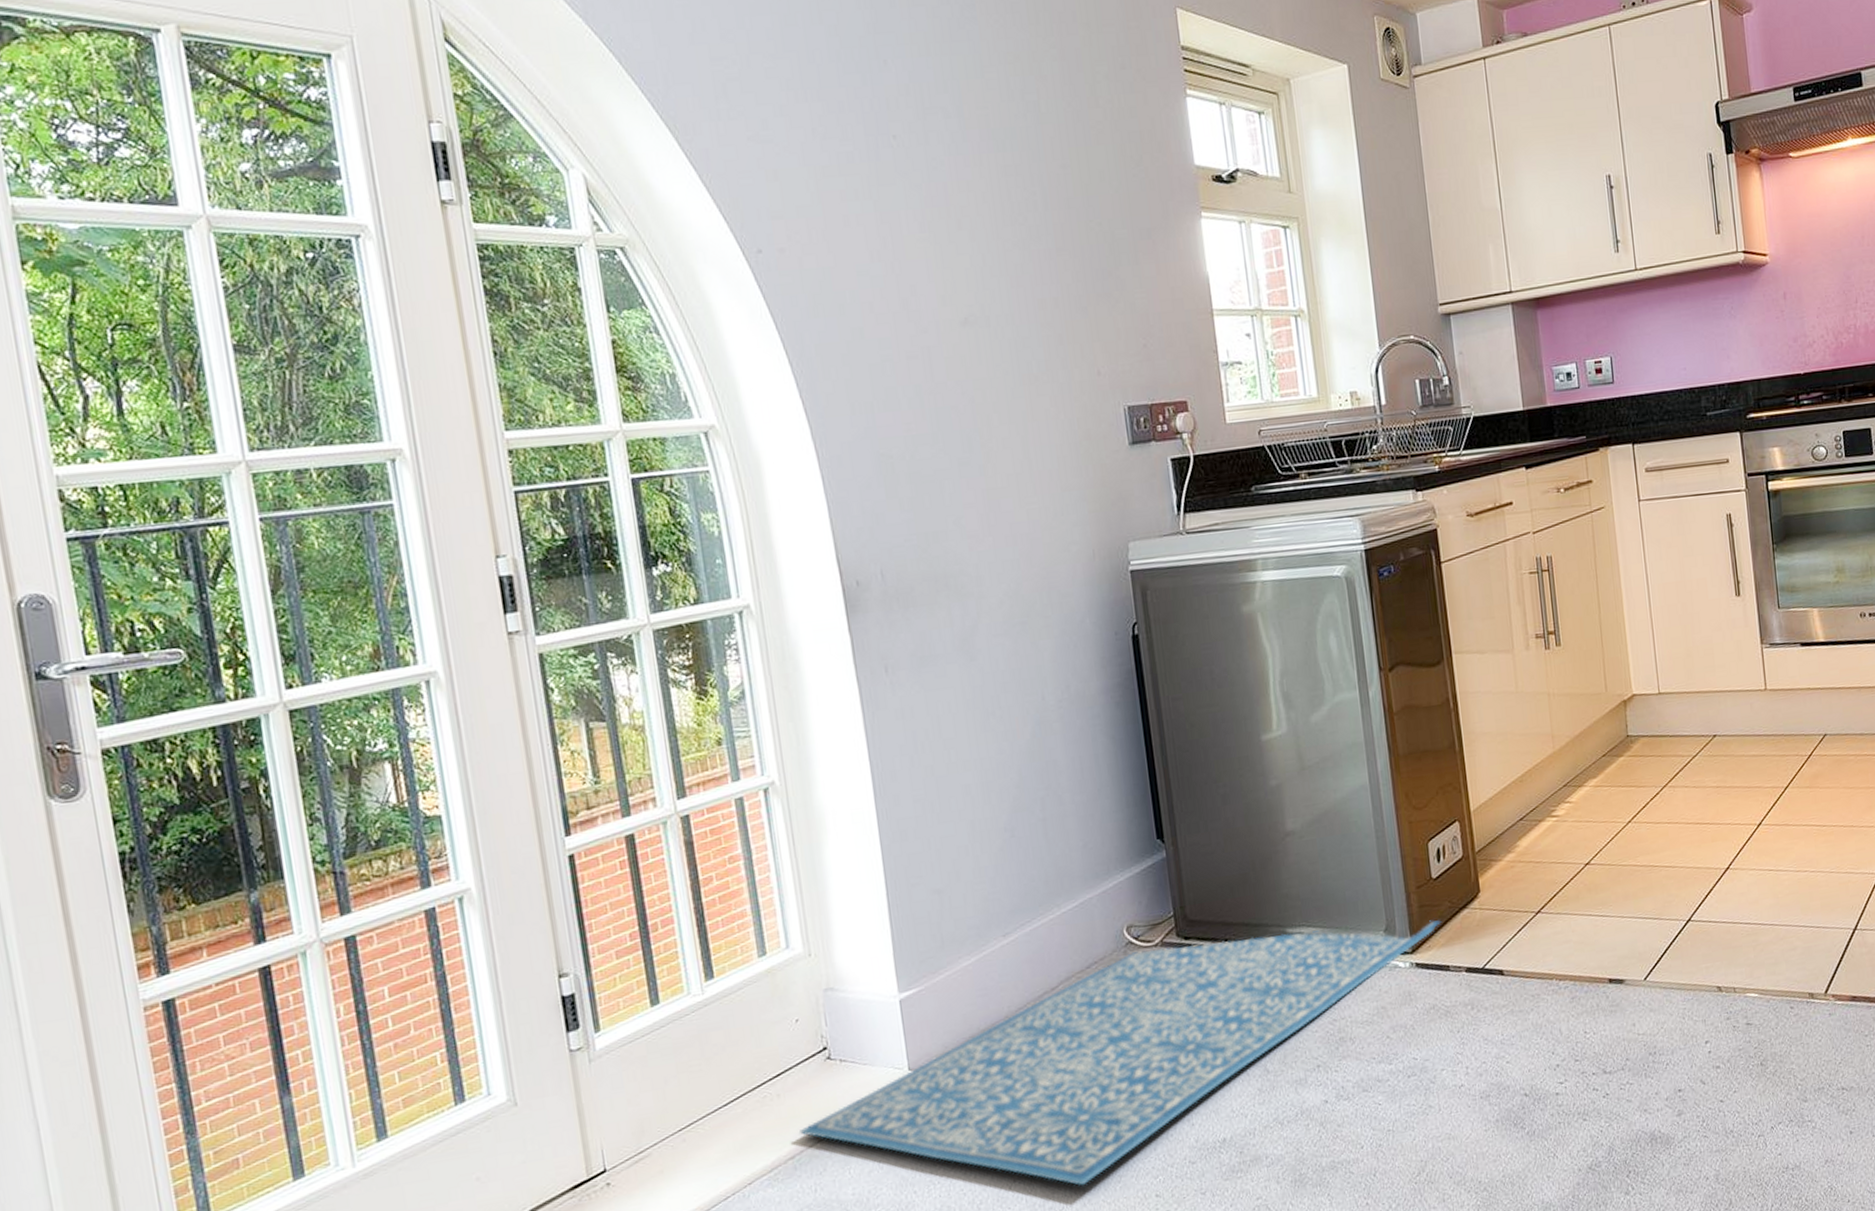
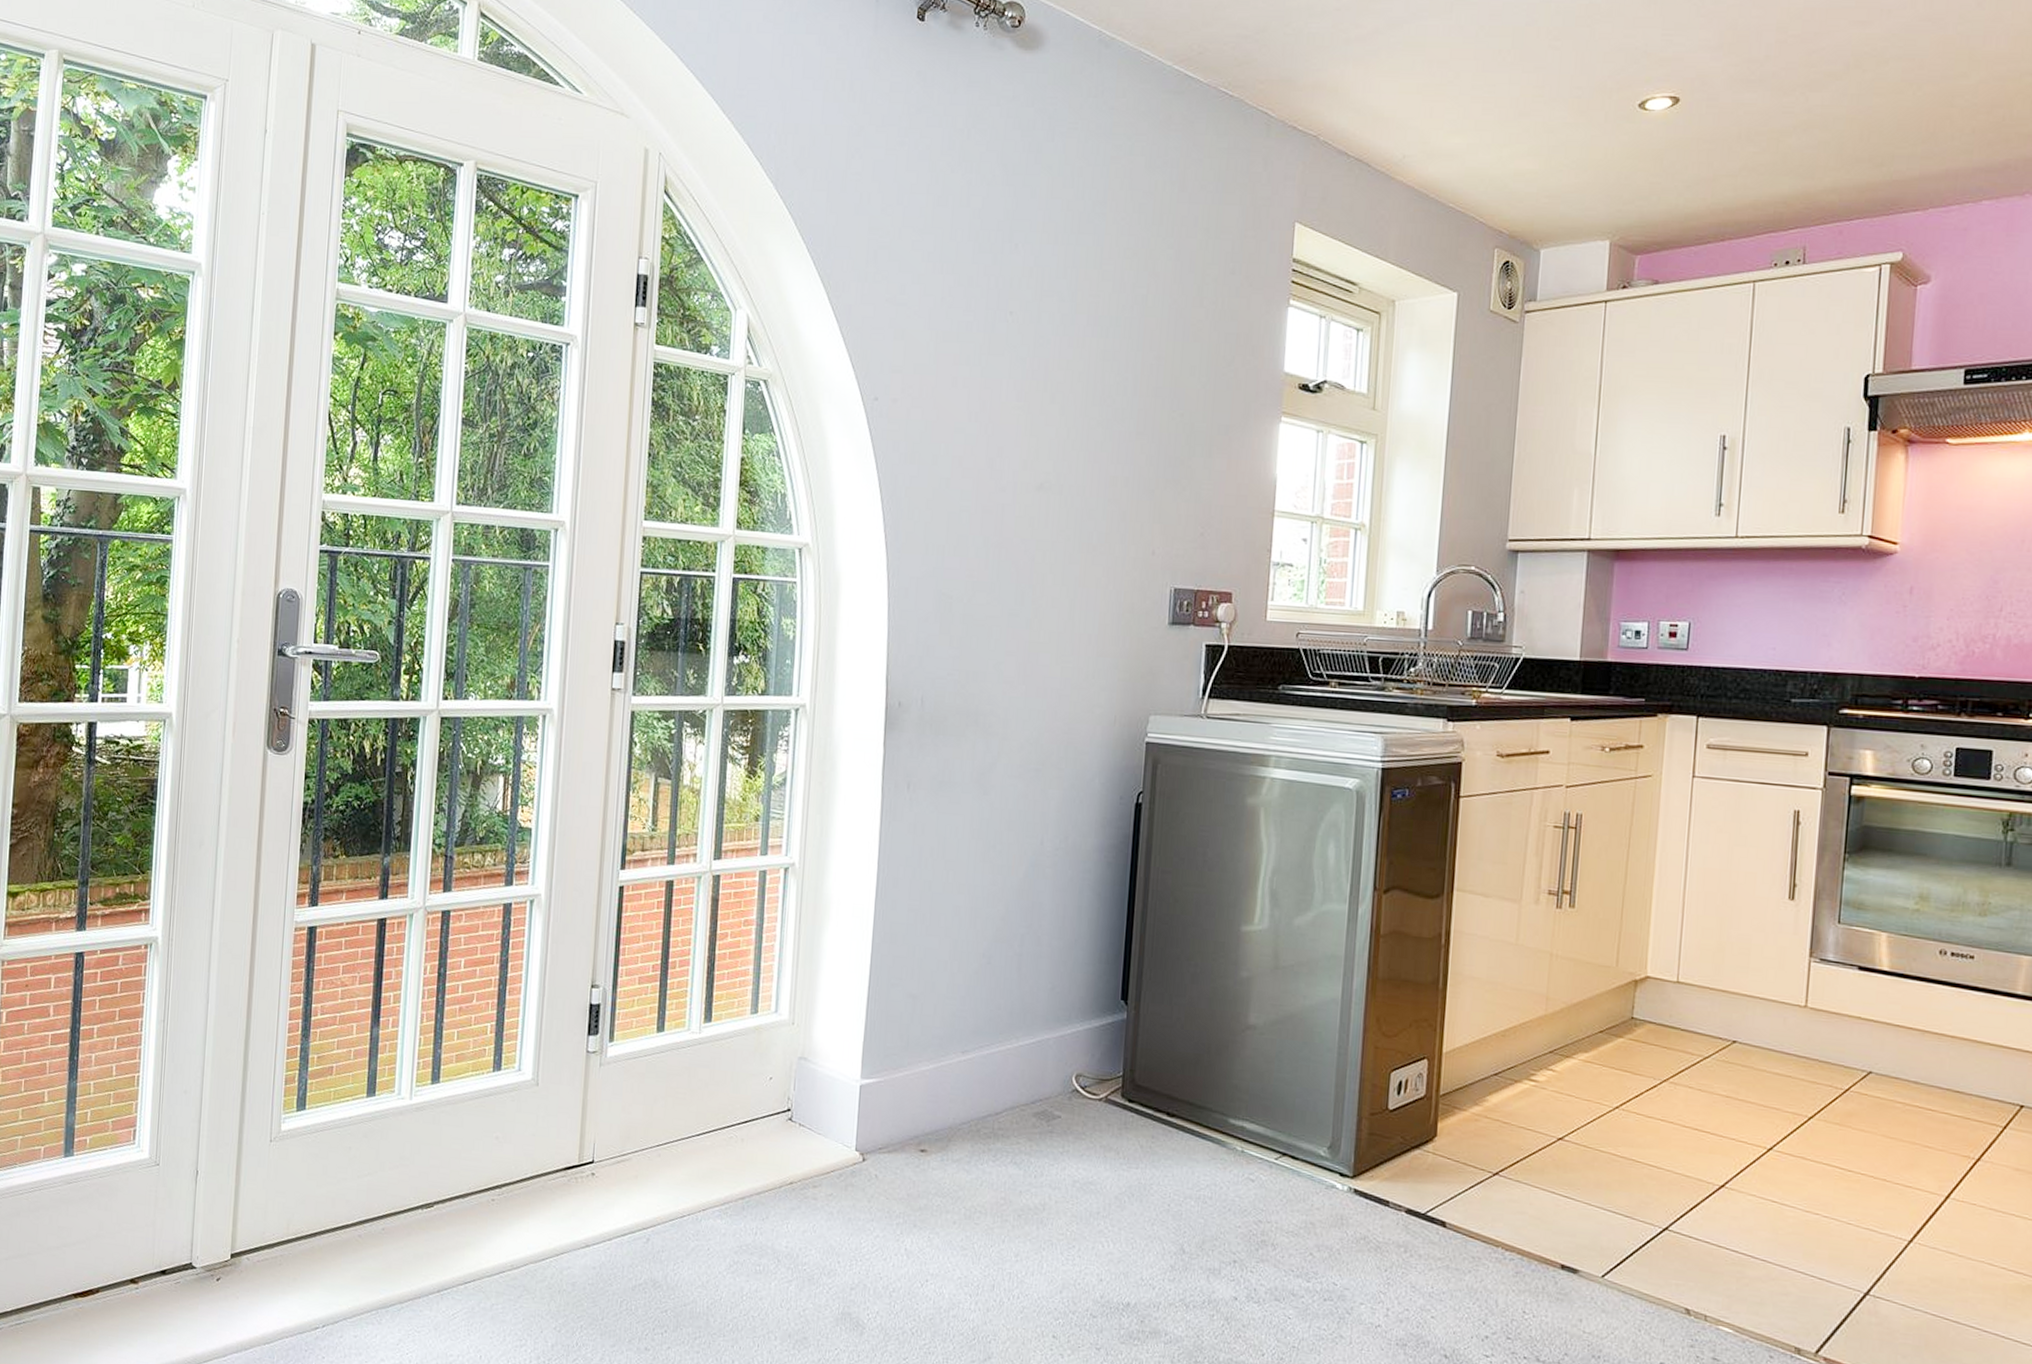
rug: present [798,920,1442,1186] -> none [752,1100,1390,1305]

